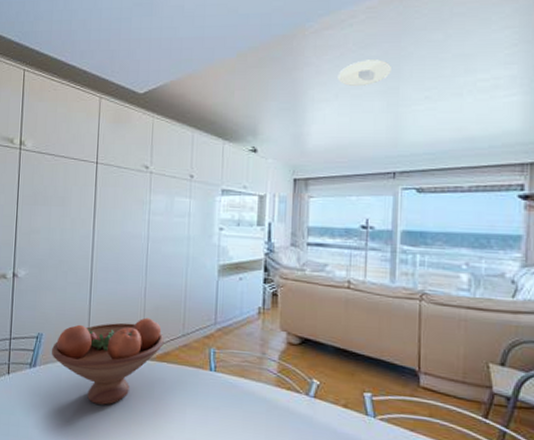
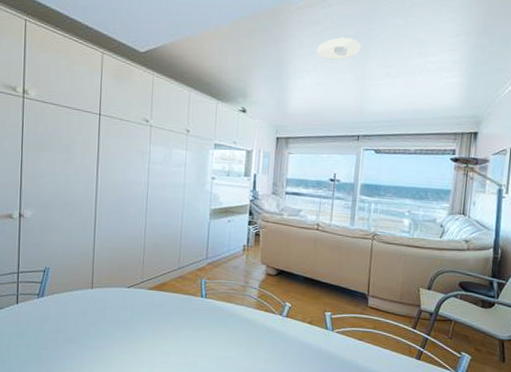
fruit bowl: present [51,317,164,405] -> none [58,253,162,328]

